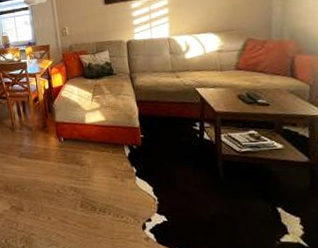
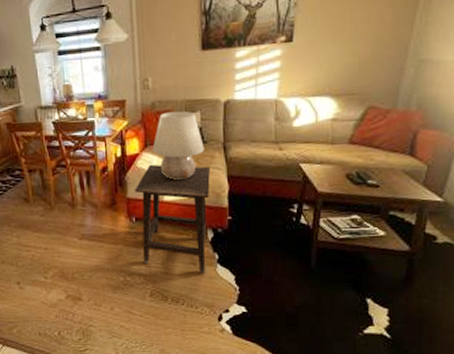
side table: none [61,93,126,186] -> present [134,164,210,274]
table lamp: none [73,50,115,106] -> present [152,110,205,181]

